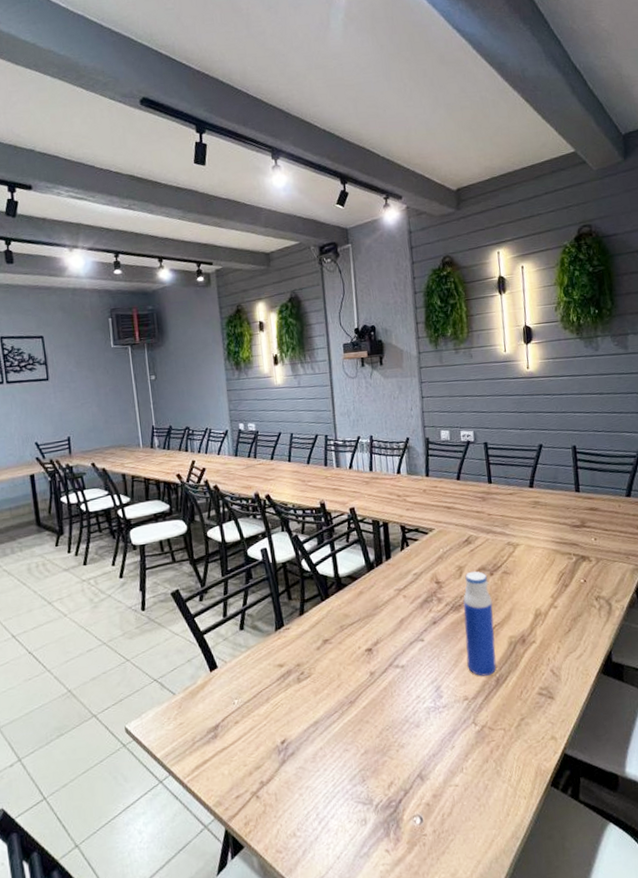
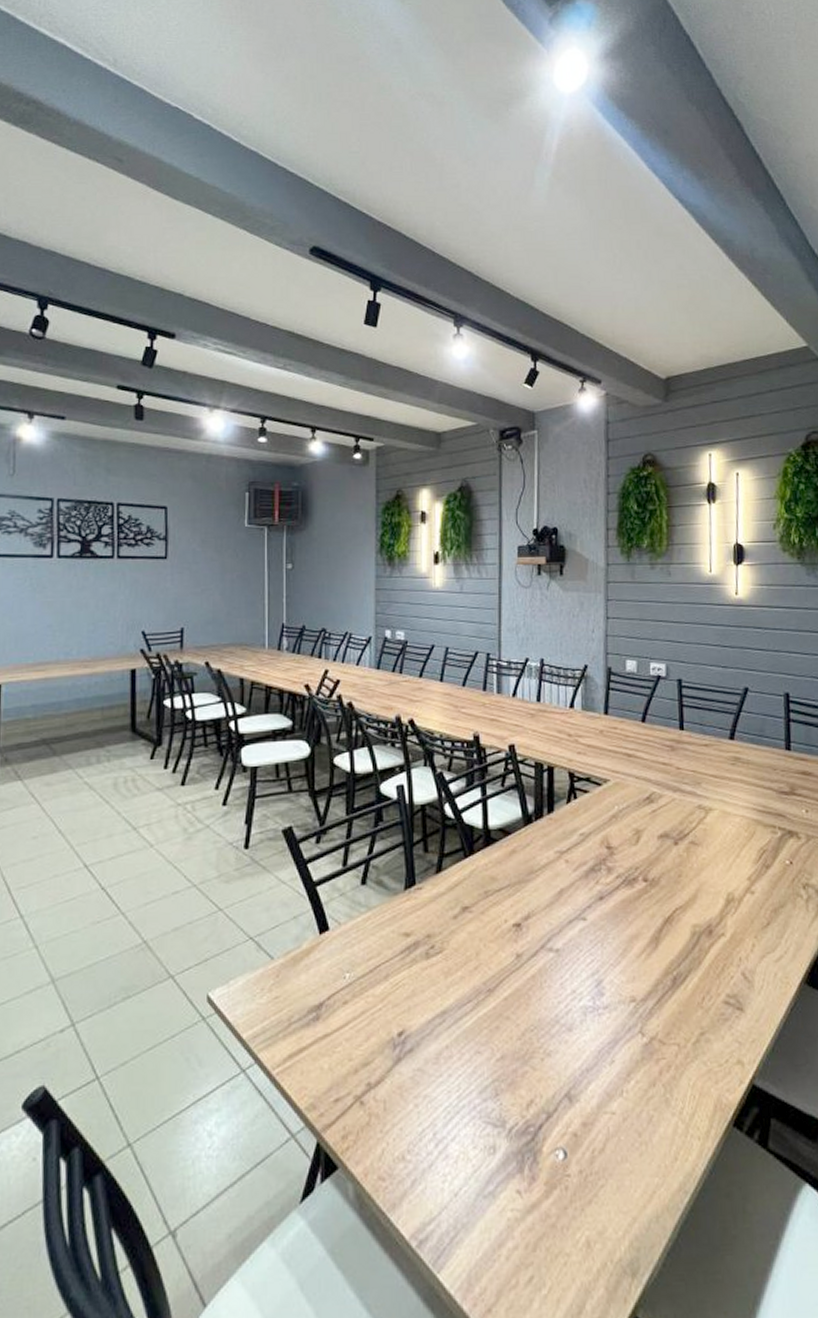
water bottle: present [463,571,497,677] -> none [637,837,676,973]

